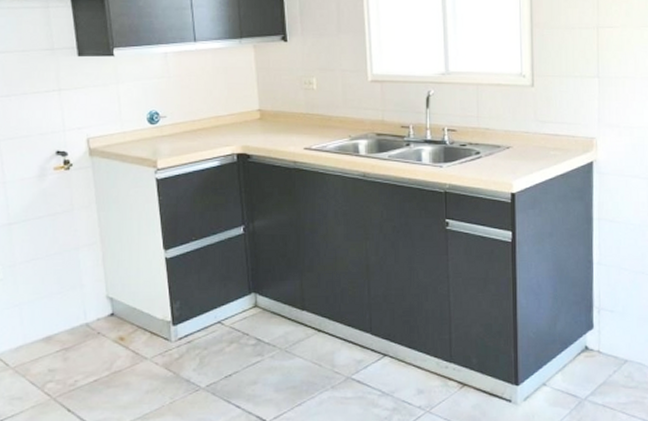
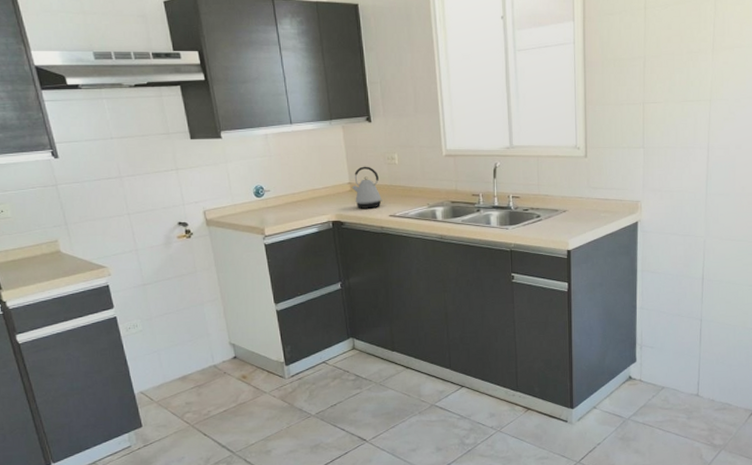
kettle: none [261,91,297,140] -> present [351,166,383,209]

